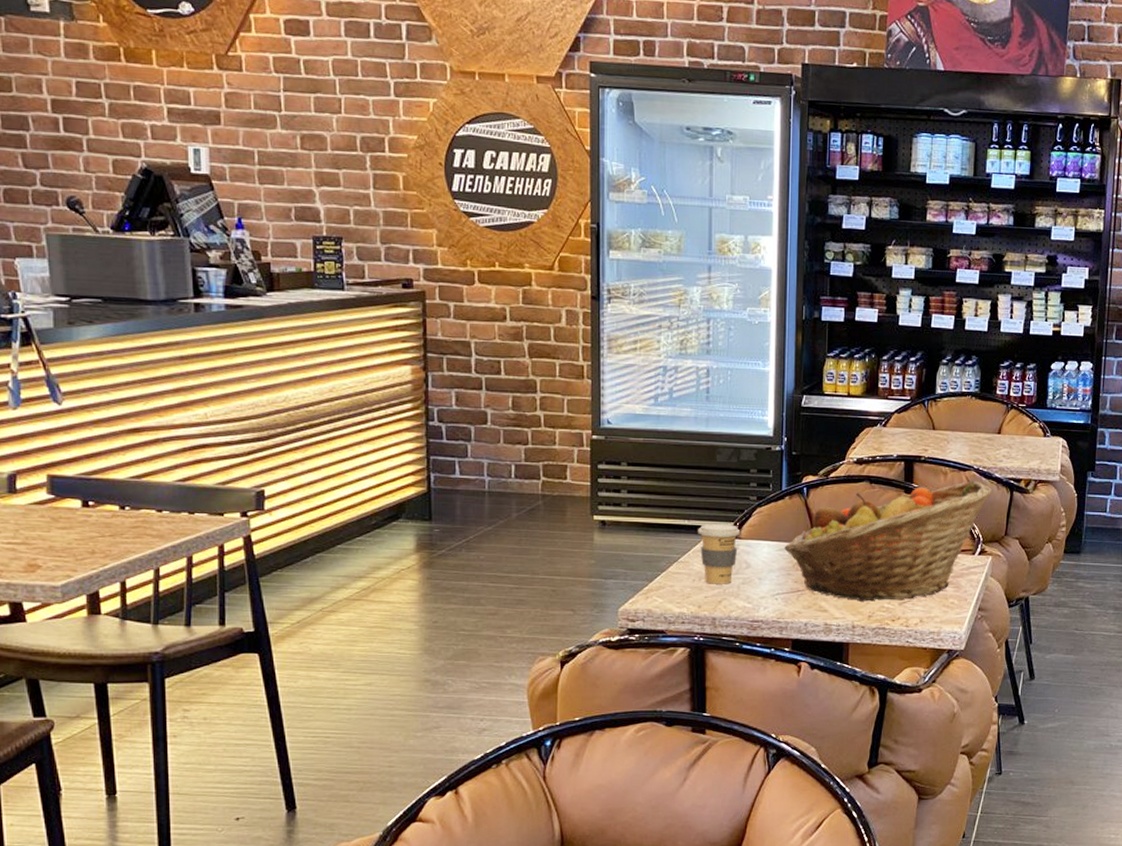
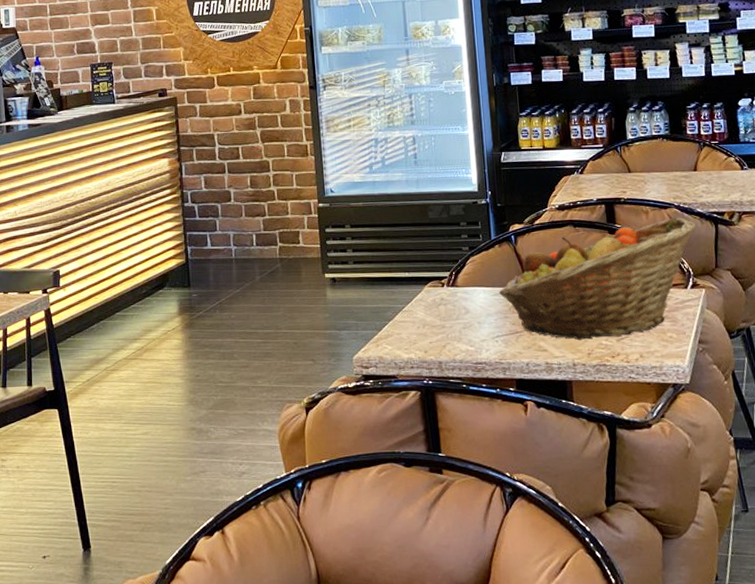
coffee cup: present [698,523,741,584] -> none [418,273,457,330]

